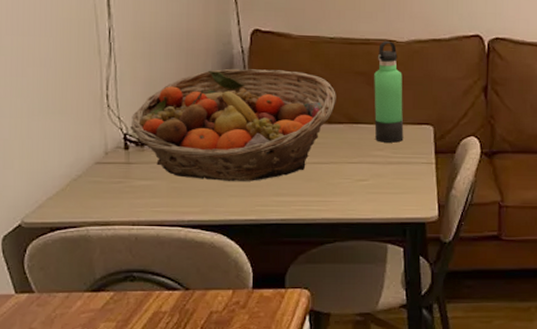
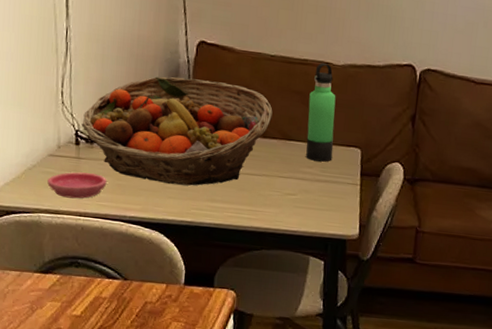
saucer: none [95,178,161,207] -> present [47,172,107,199]

